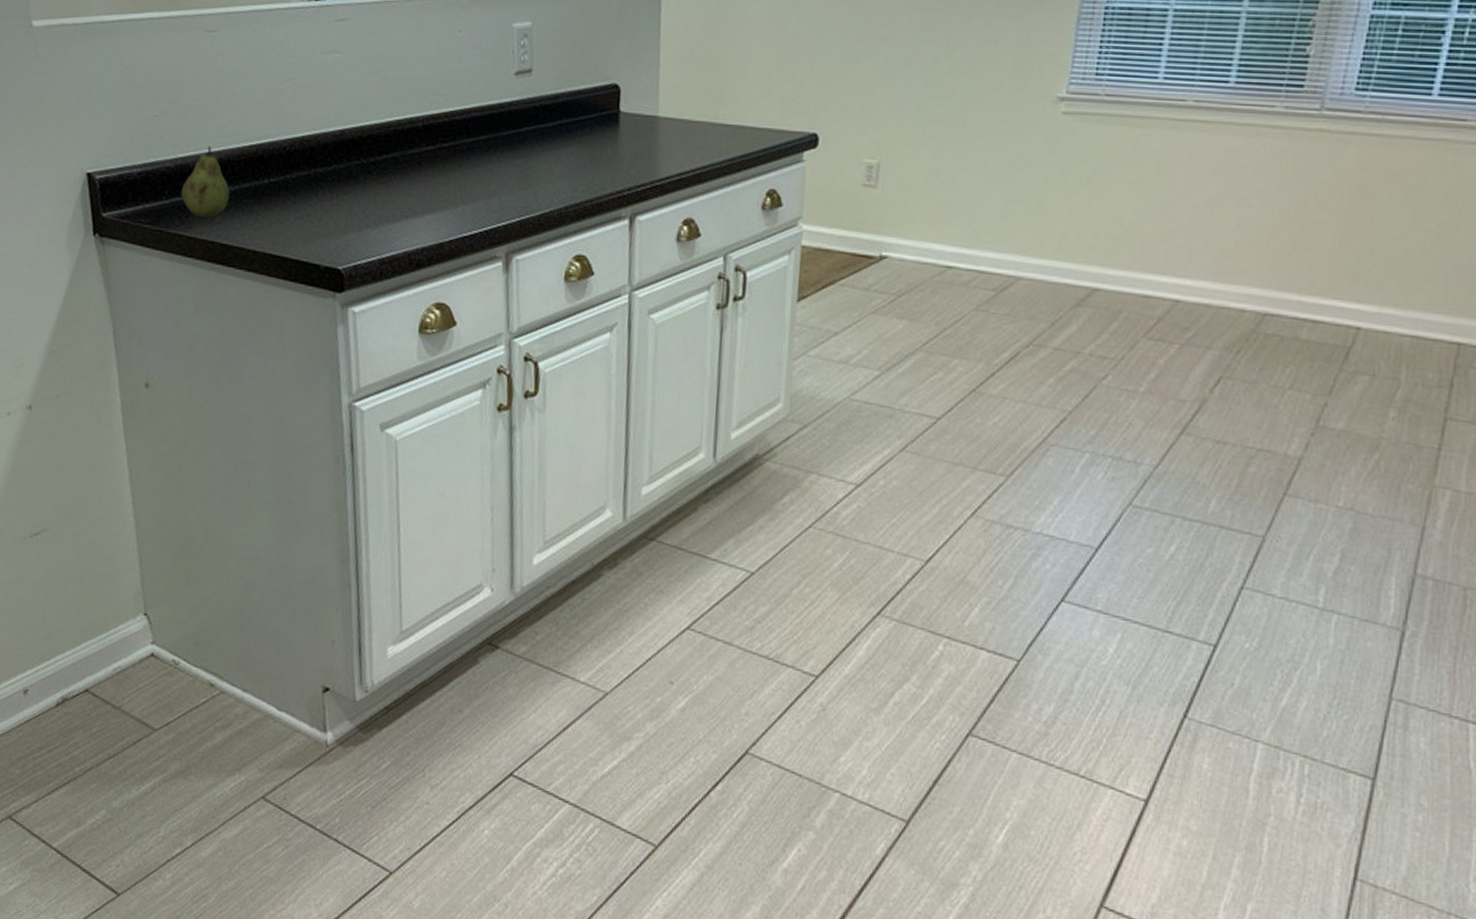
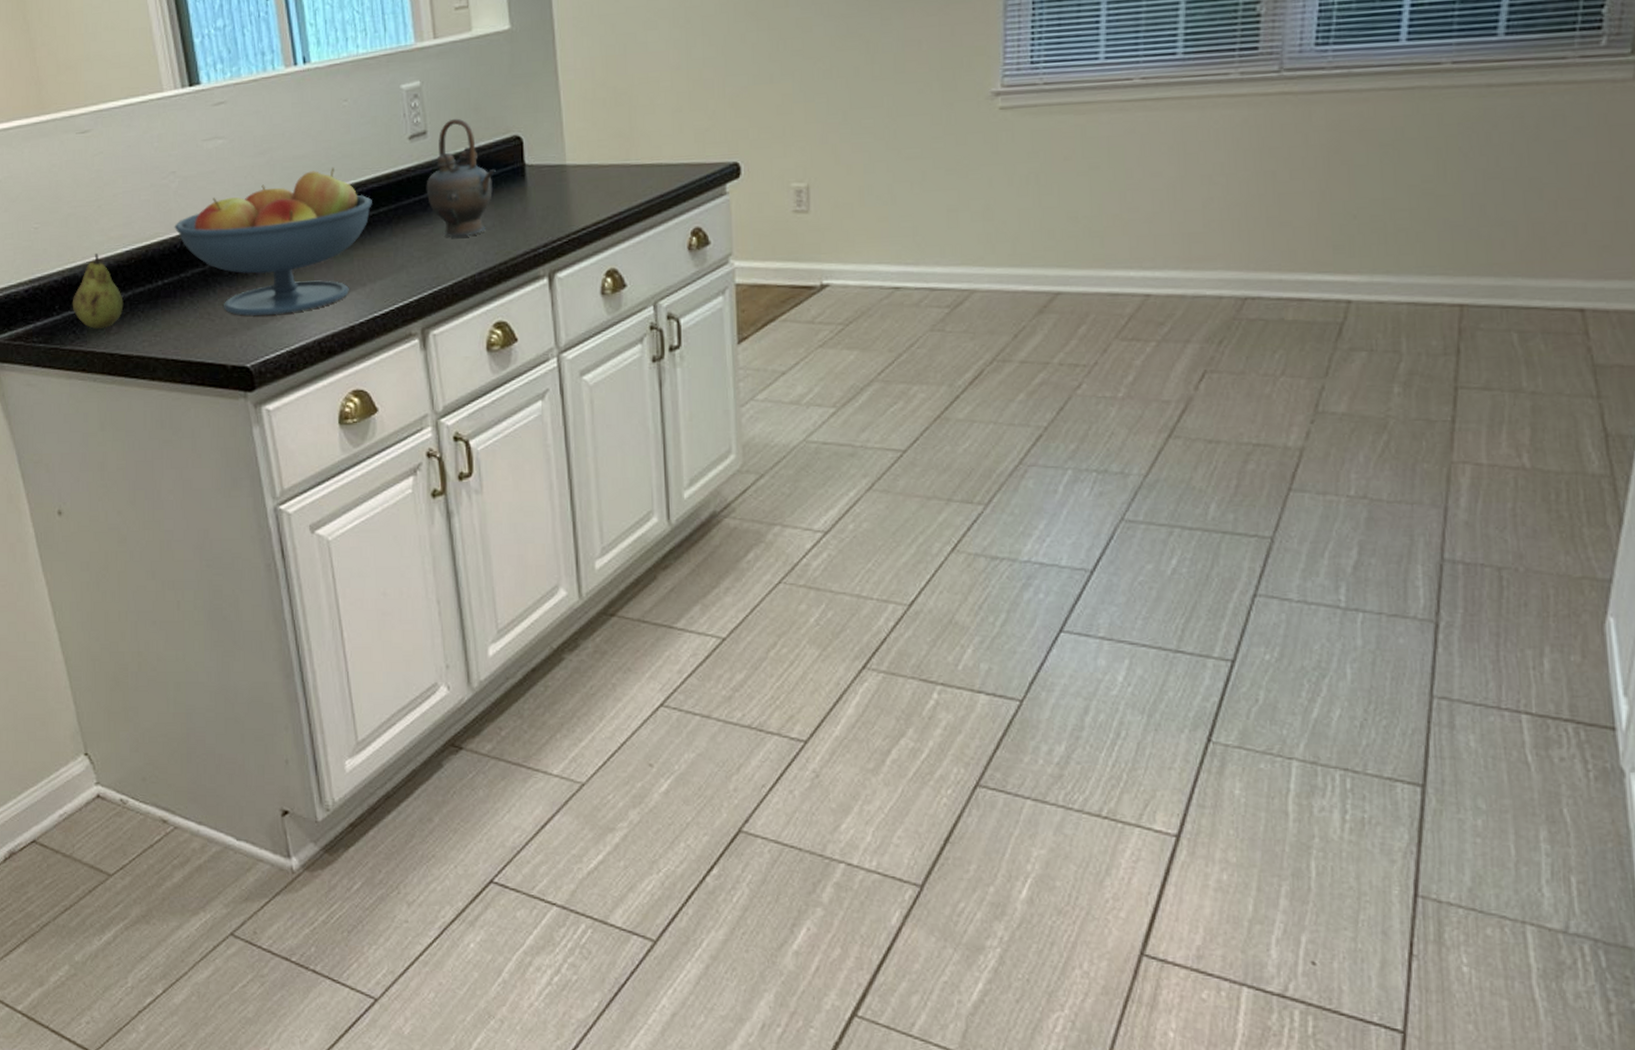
fruit bowl: none [285,92,474,224] -> present [174,167,372,317]
teapot: none [525,61,592,172] -> present [426,118,496,238]

